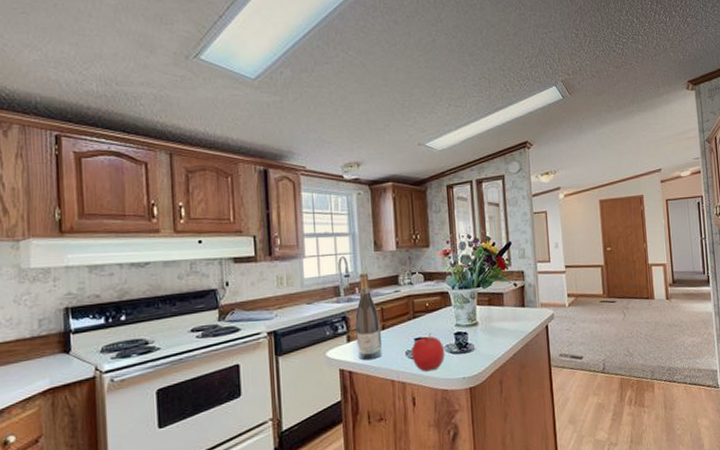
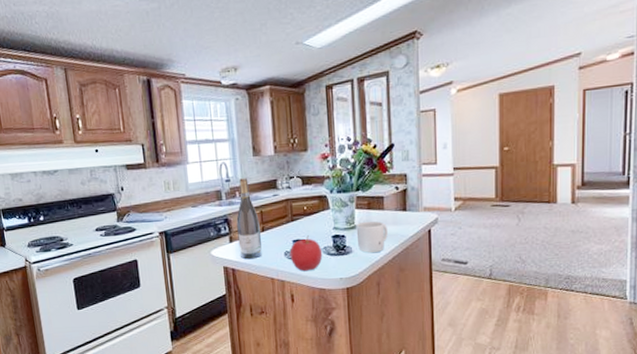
mug: none [477,317,508,351] -> present [356,221,388,254]

